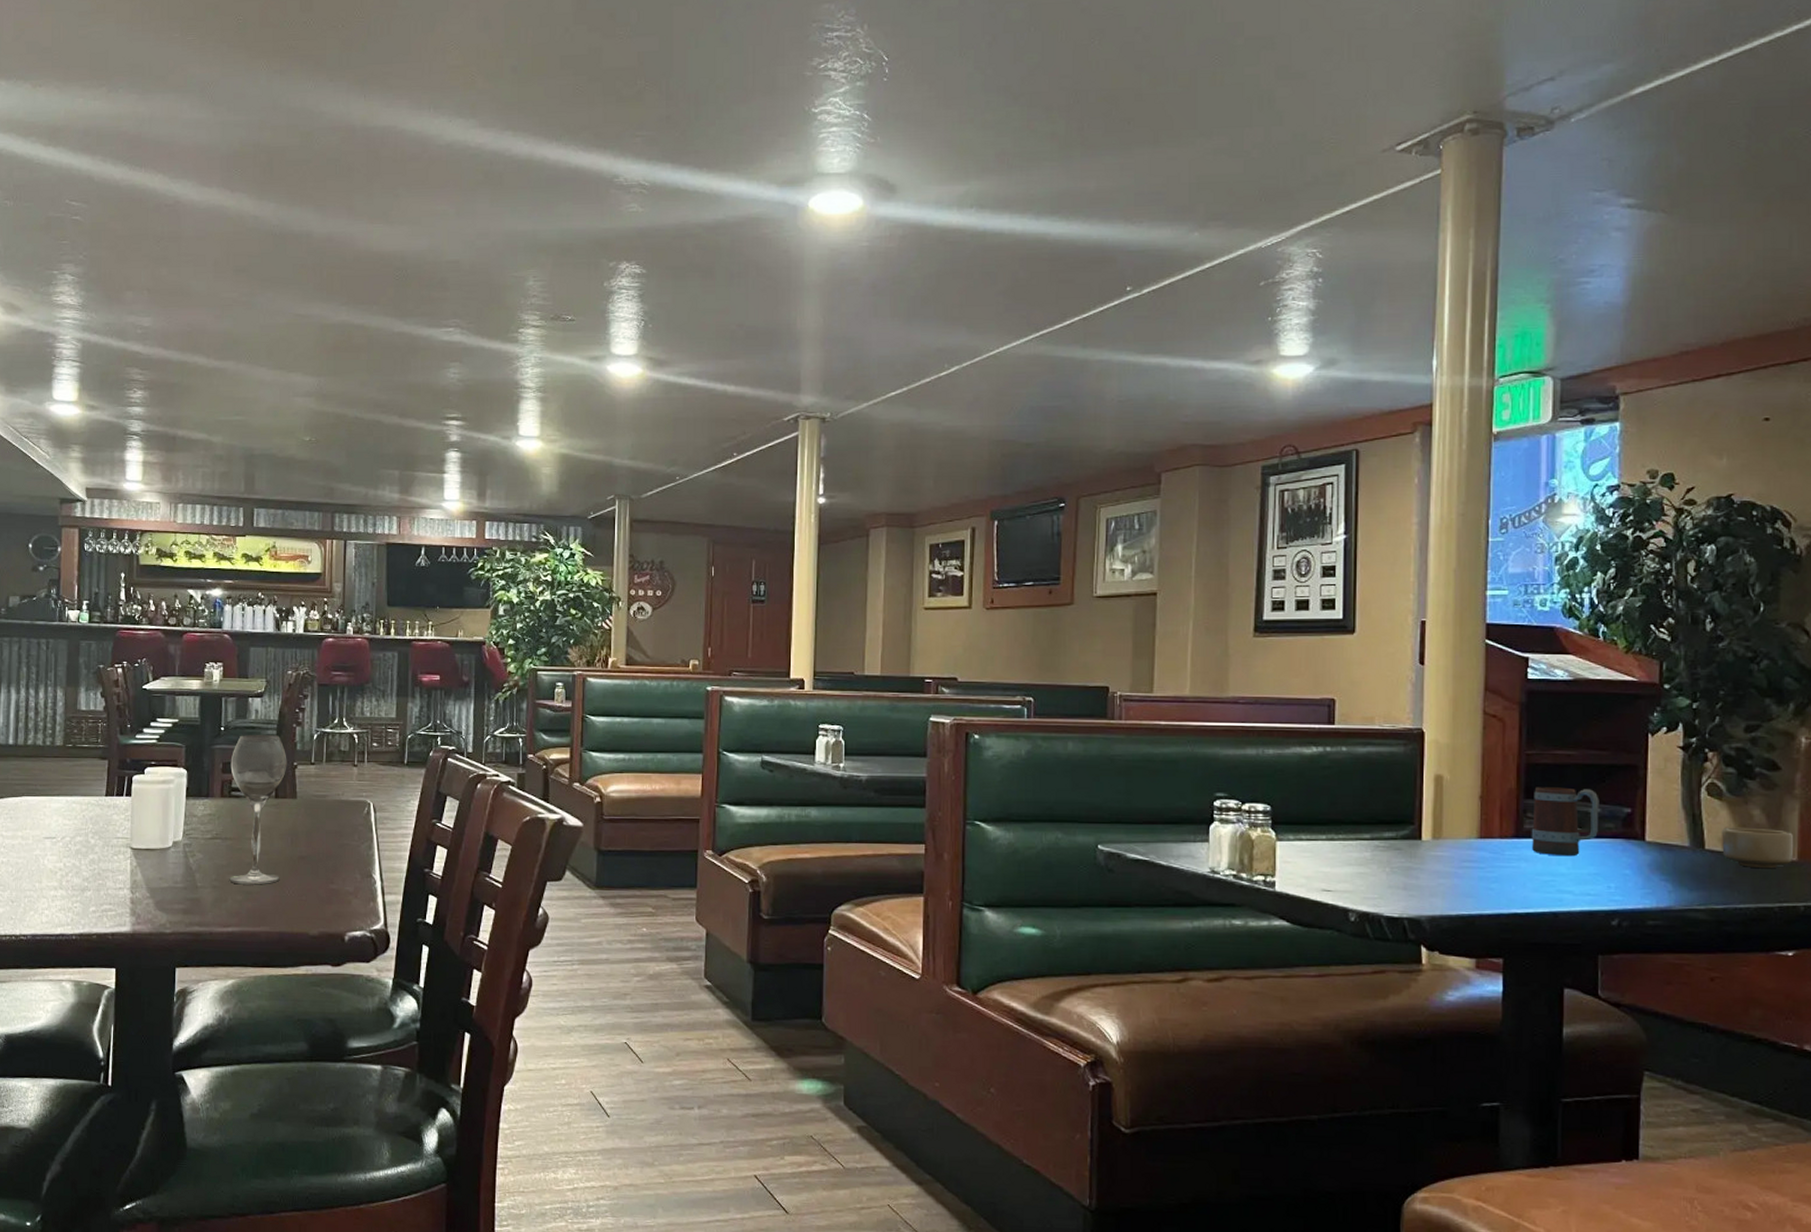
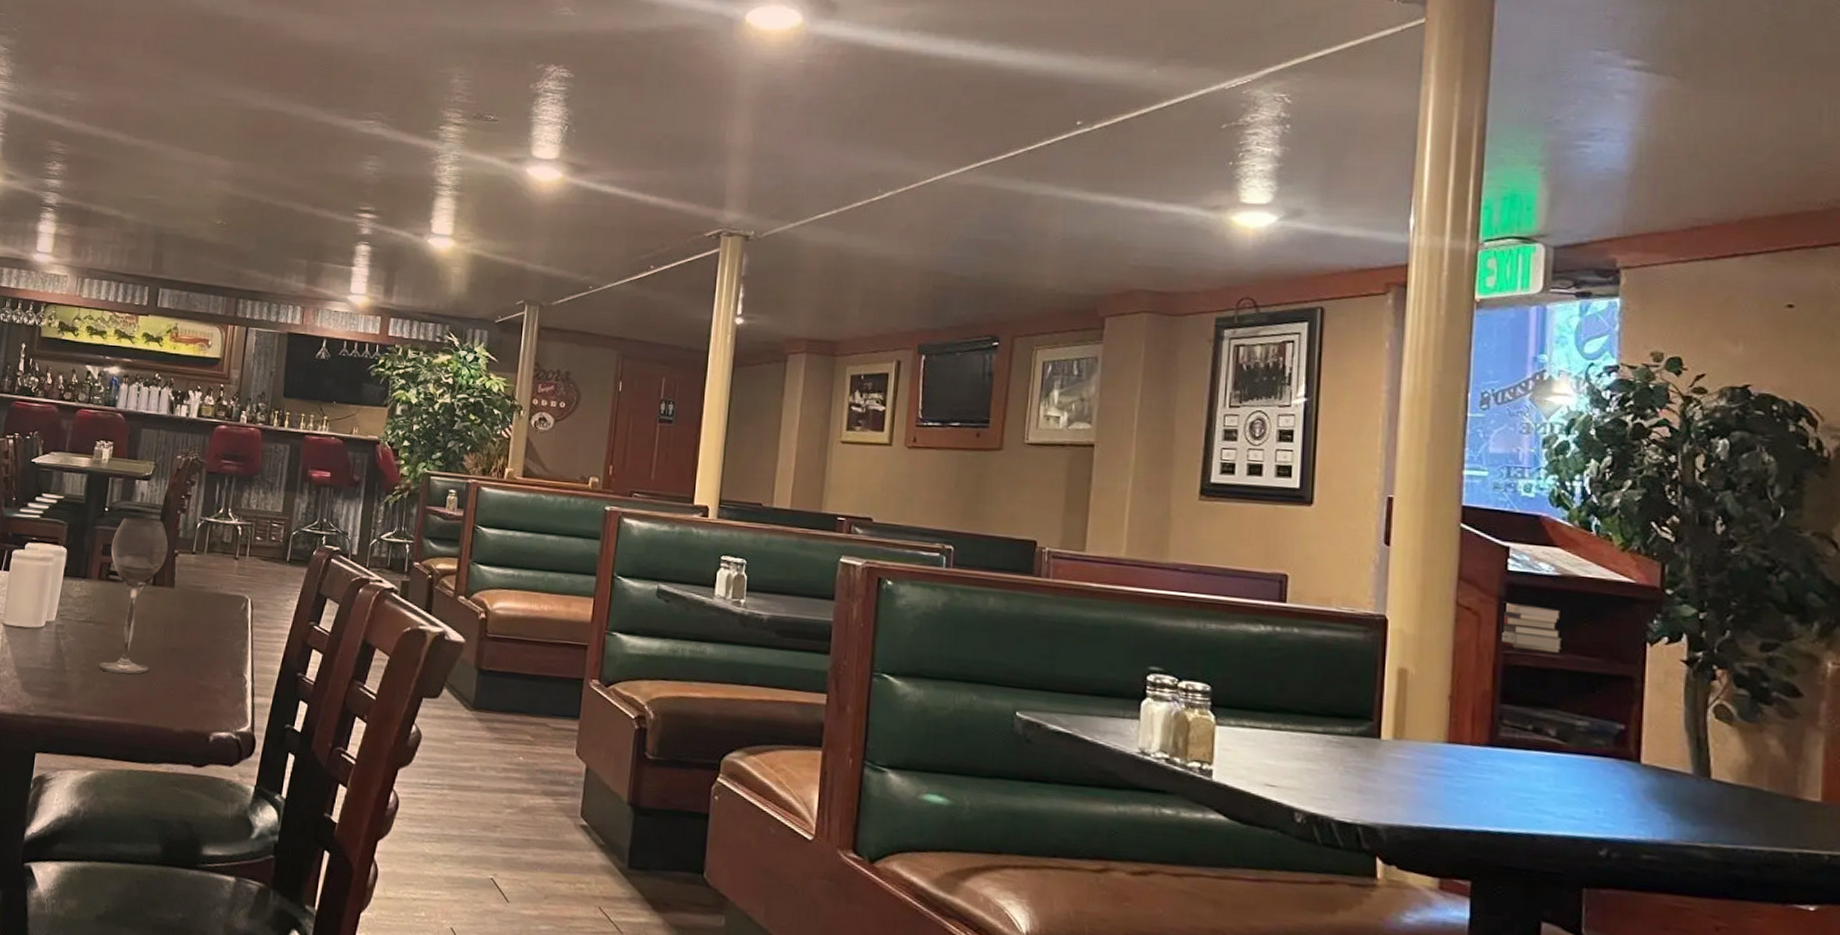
books: none [1521,708,1576,749] -> present [1498,603,1563,653]
beer mug: present [1531,787,1599,857] -> none [1507,691,1588,774]
mug: present [1722,827,1793,869] -> none [1731,755,1816,809]

